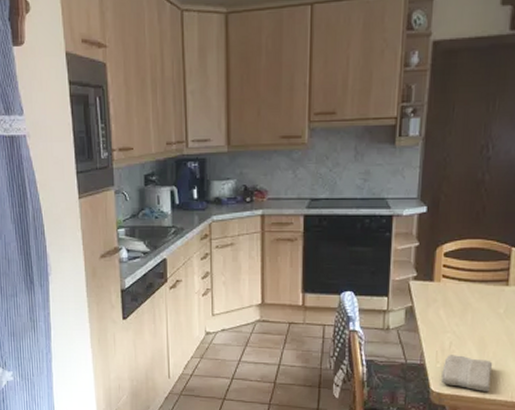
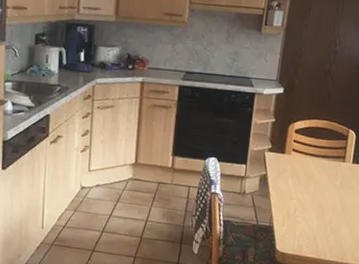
washcloth: present [441,355,493,392] -> none [285,219,329,253]

